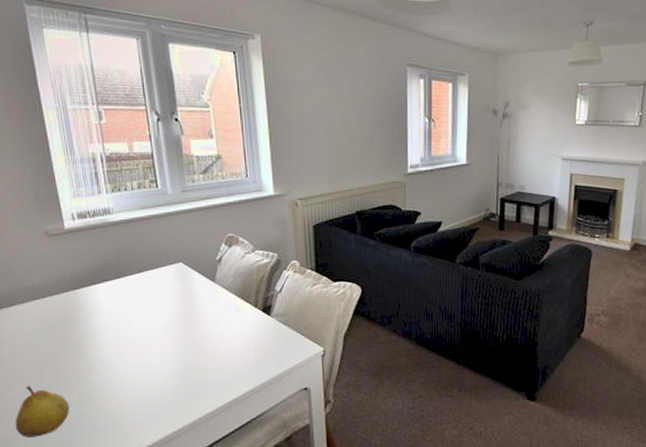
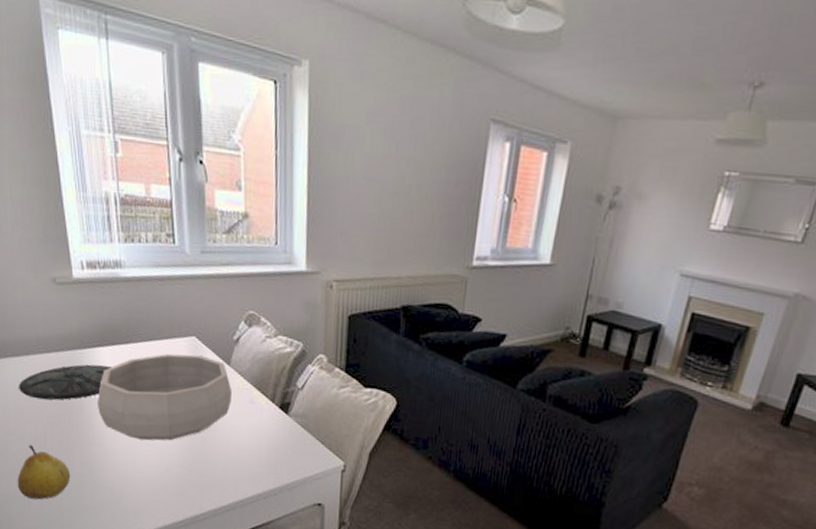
plate: none [13,301,106,342] -> present [18,364,112,400]
decorative bowl: none [92,278,219,362] -> present [96,353,232,441]

